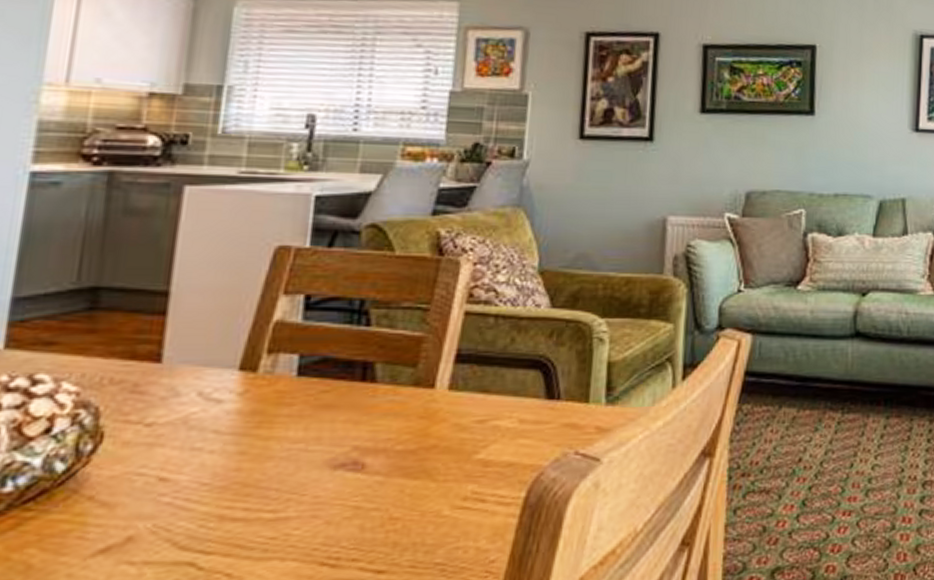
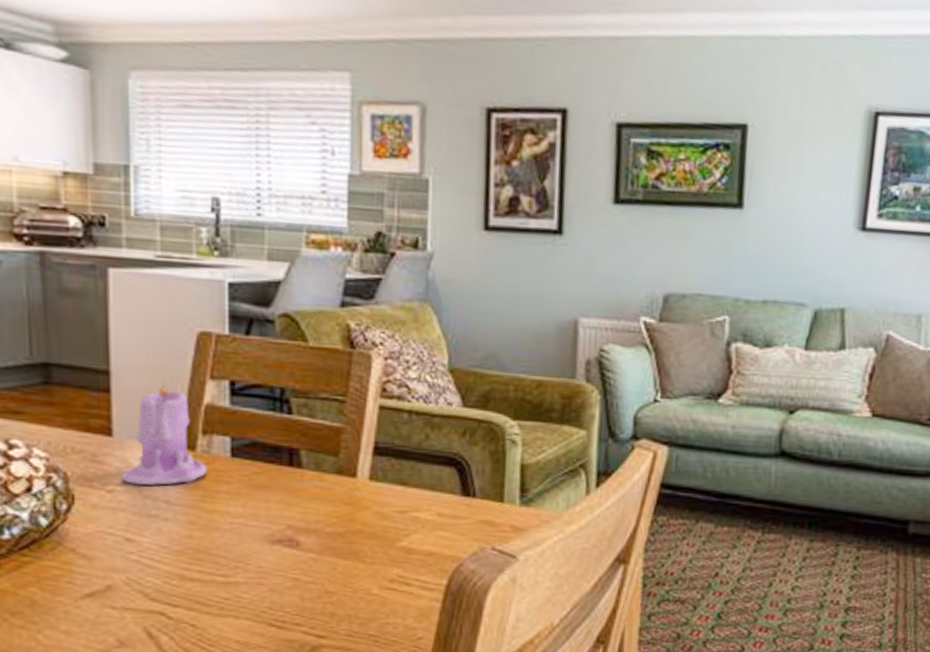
candle: none [164,299,268,416] -> present [121,381,206,486]

